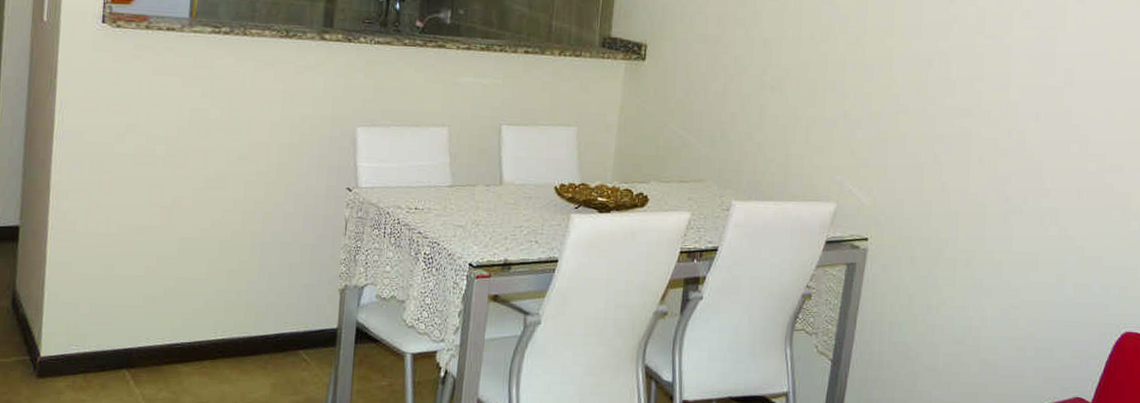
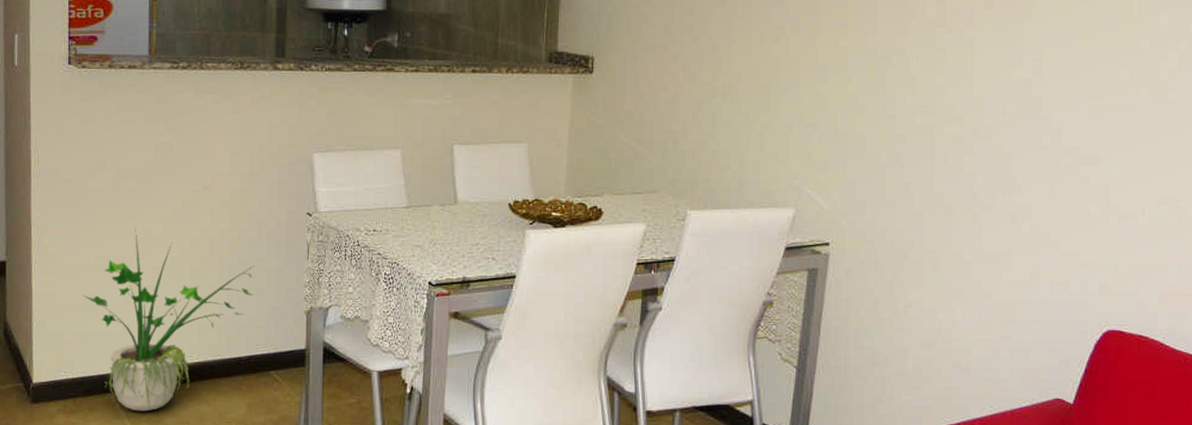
potted plant: none [101,198,289,390] -> present [82,230,255,412]

